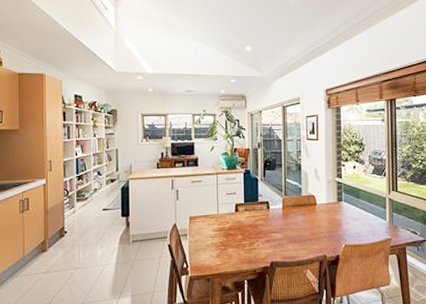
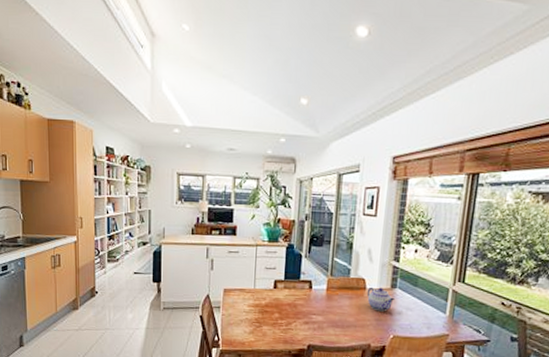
teapot: none [317,202,342,224] -> present [366,287,394,312]

